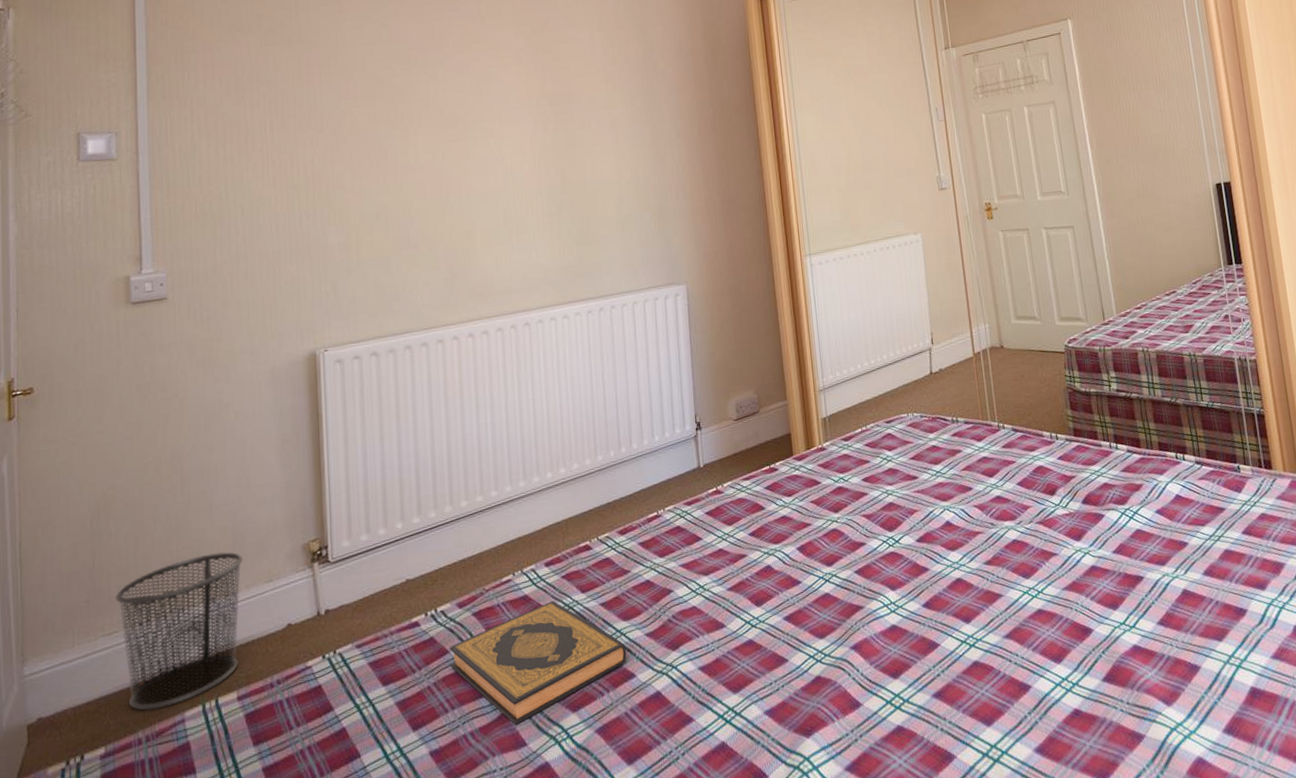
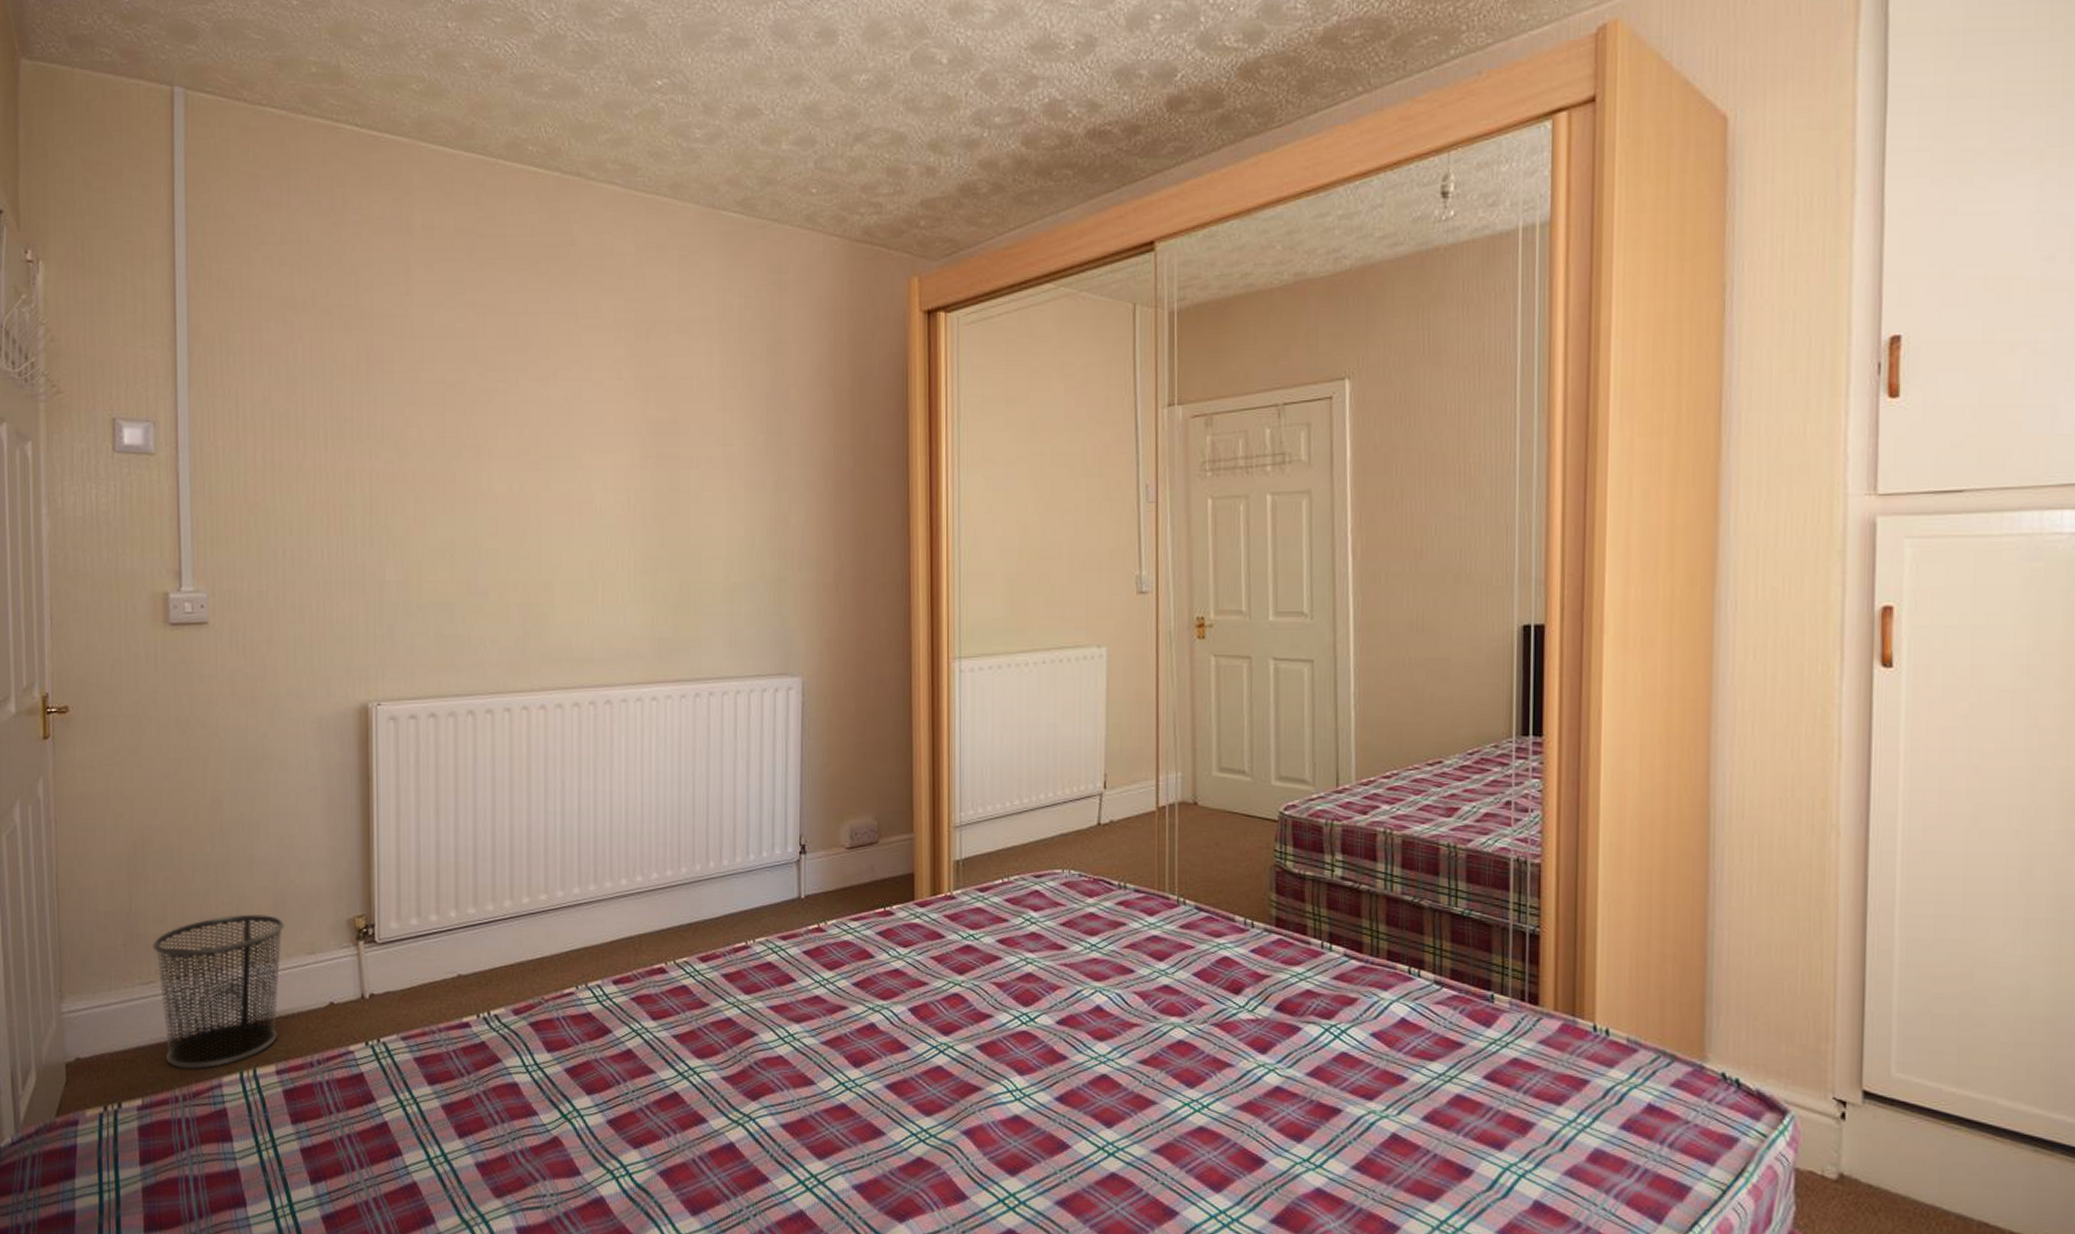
hardback book: present [450,601,627,725] -> none [502,1023,699,1151]

